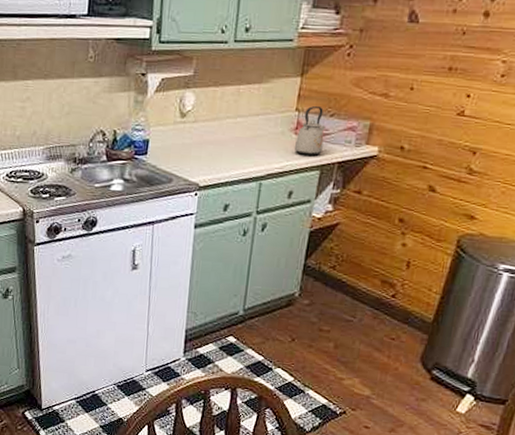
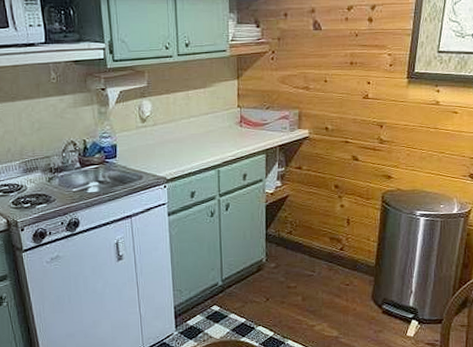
kettle: present [294,105,326,156] -> none [241,101,265,143]

